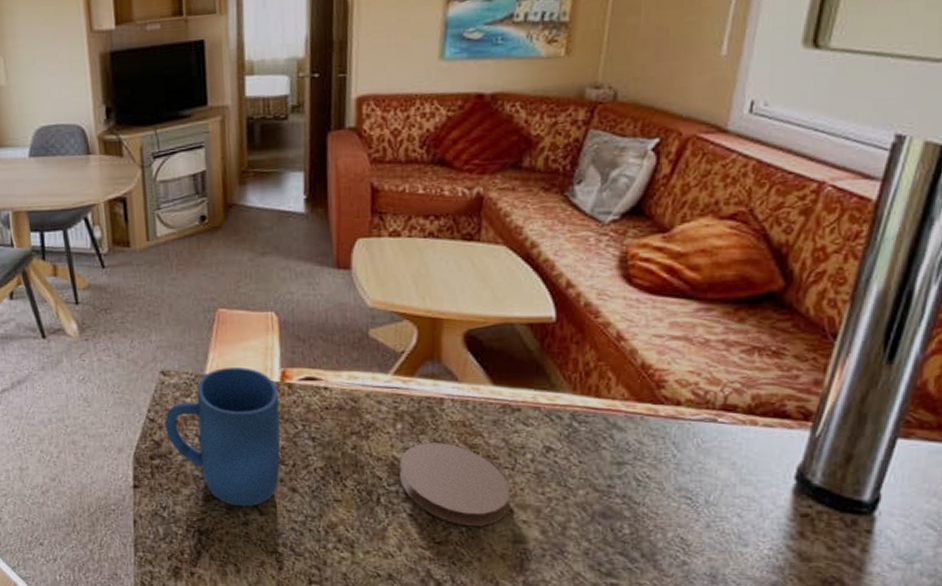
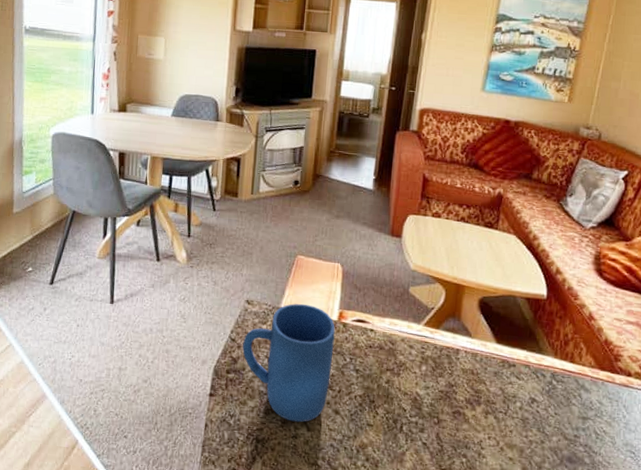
coaster: present [399,443,510,526] -> none [419,384,502,459]

